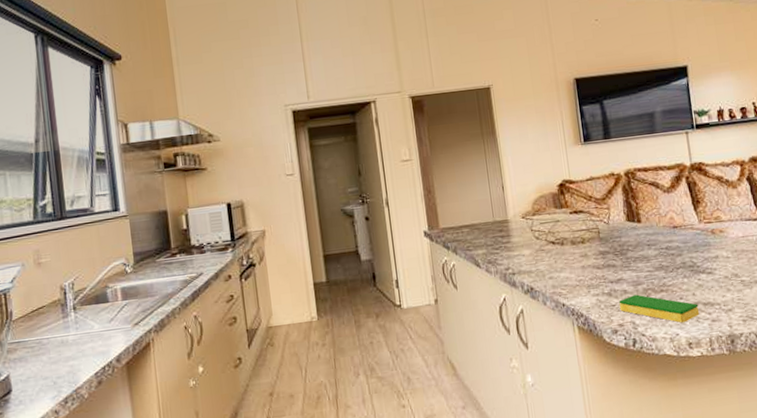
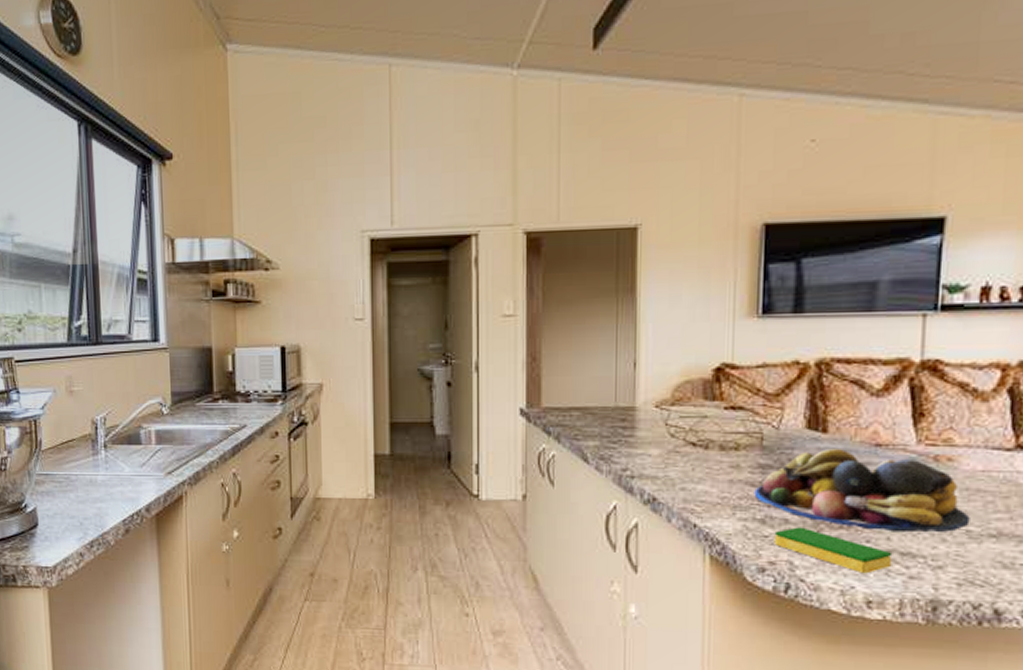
fruit bowl: none [600,233,742,290] -> present [754,449,970,533]

